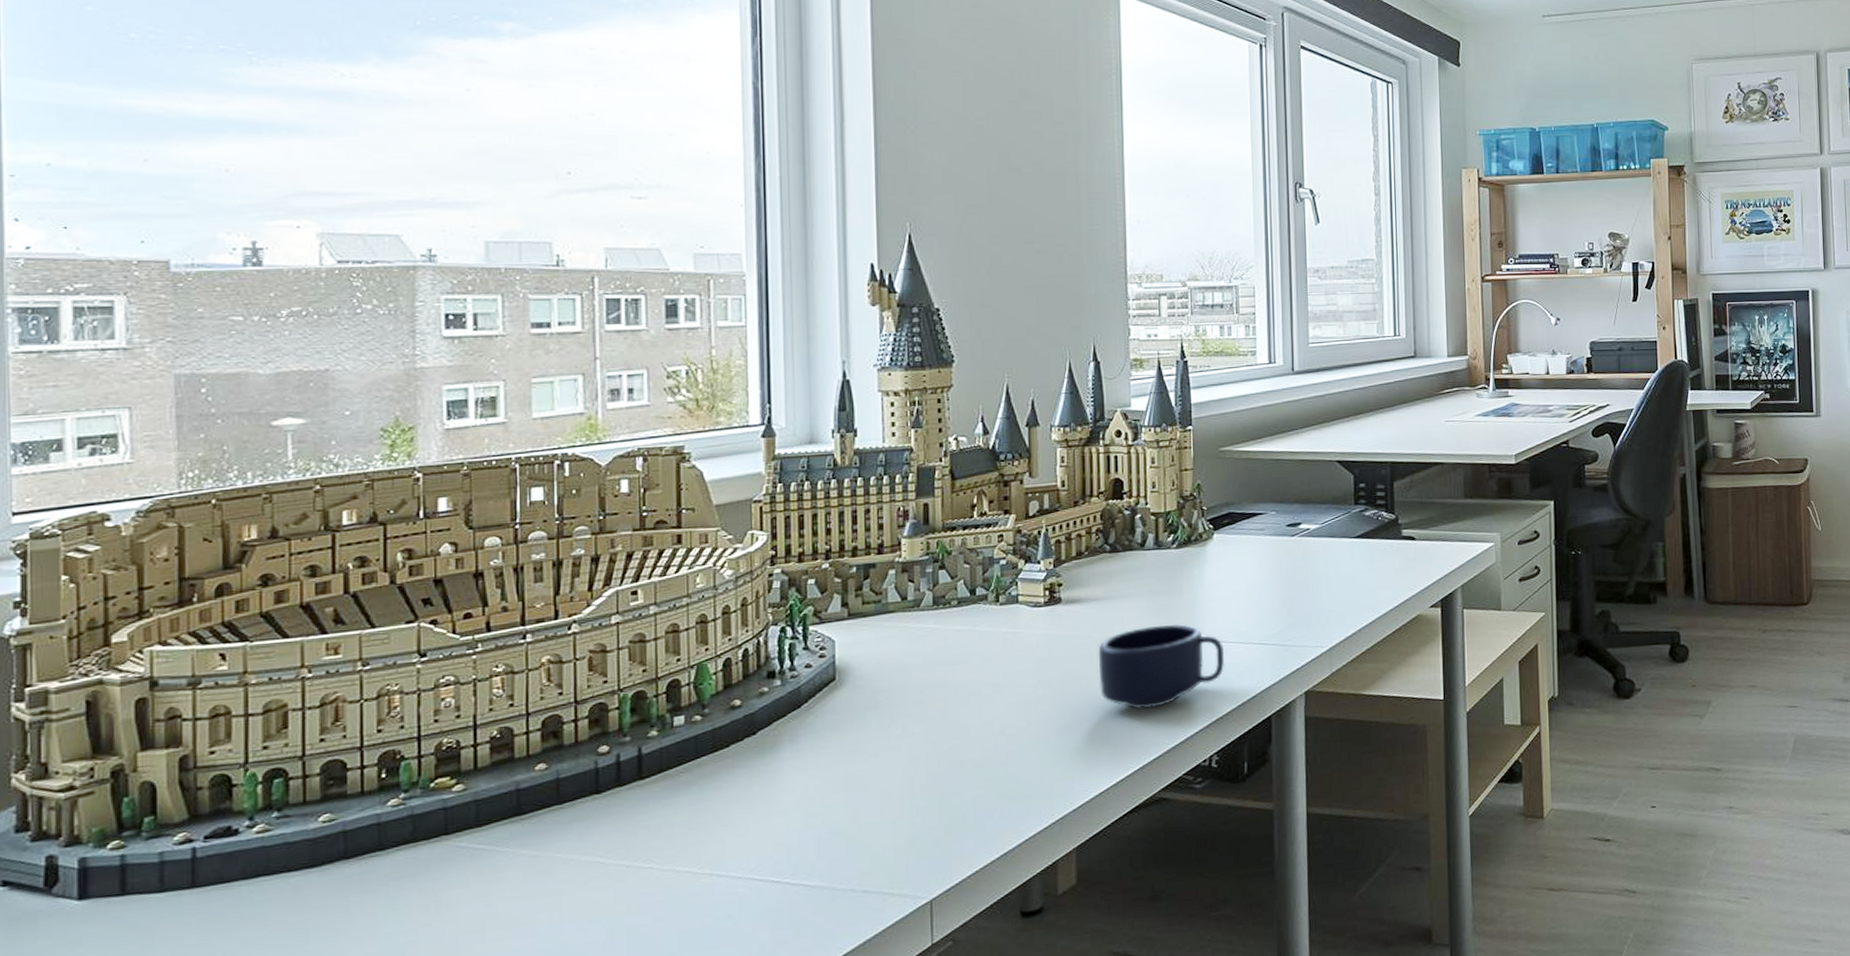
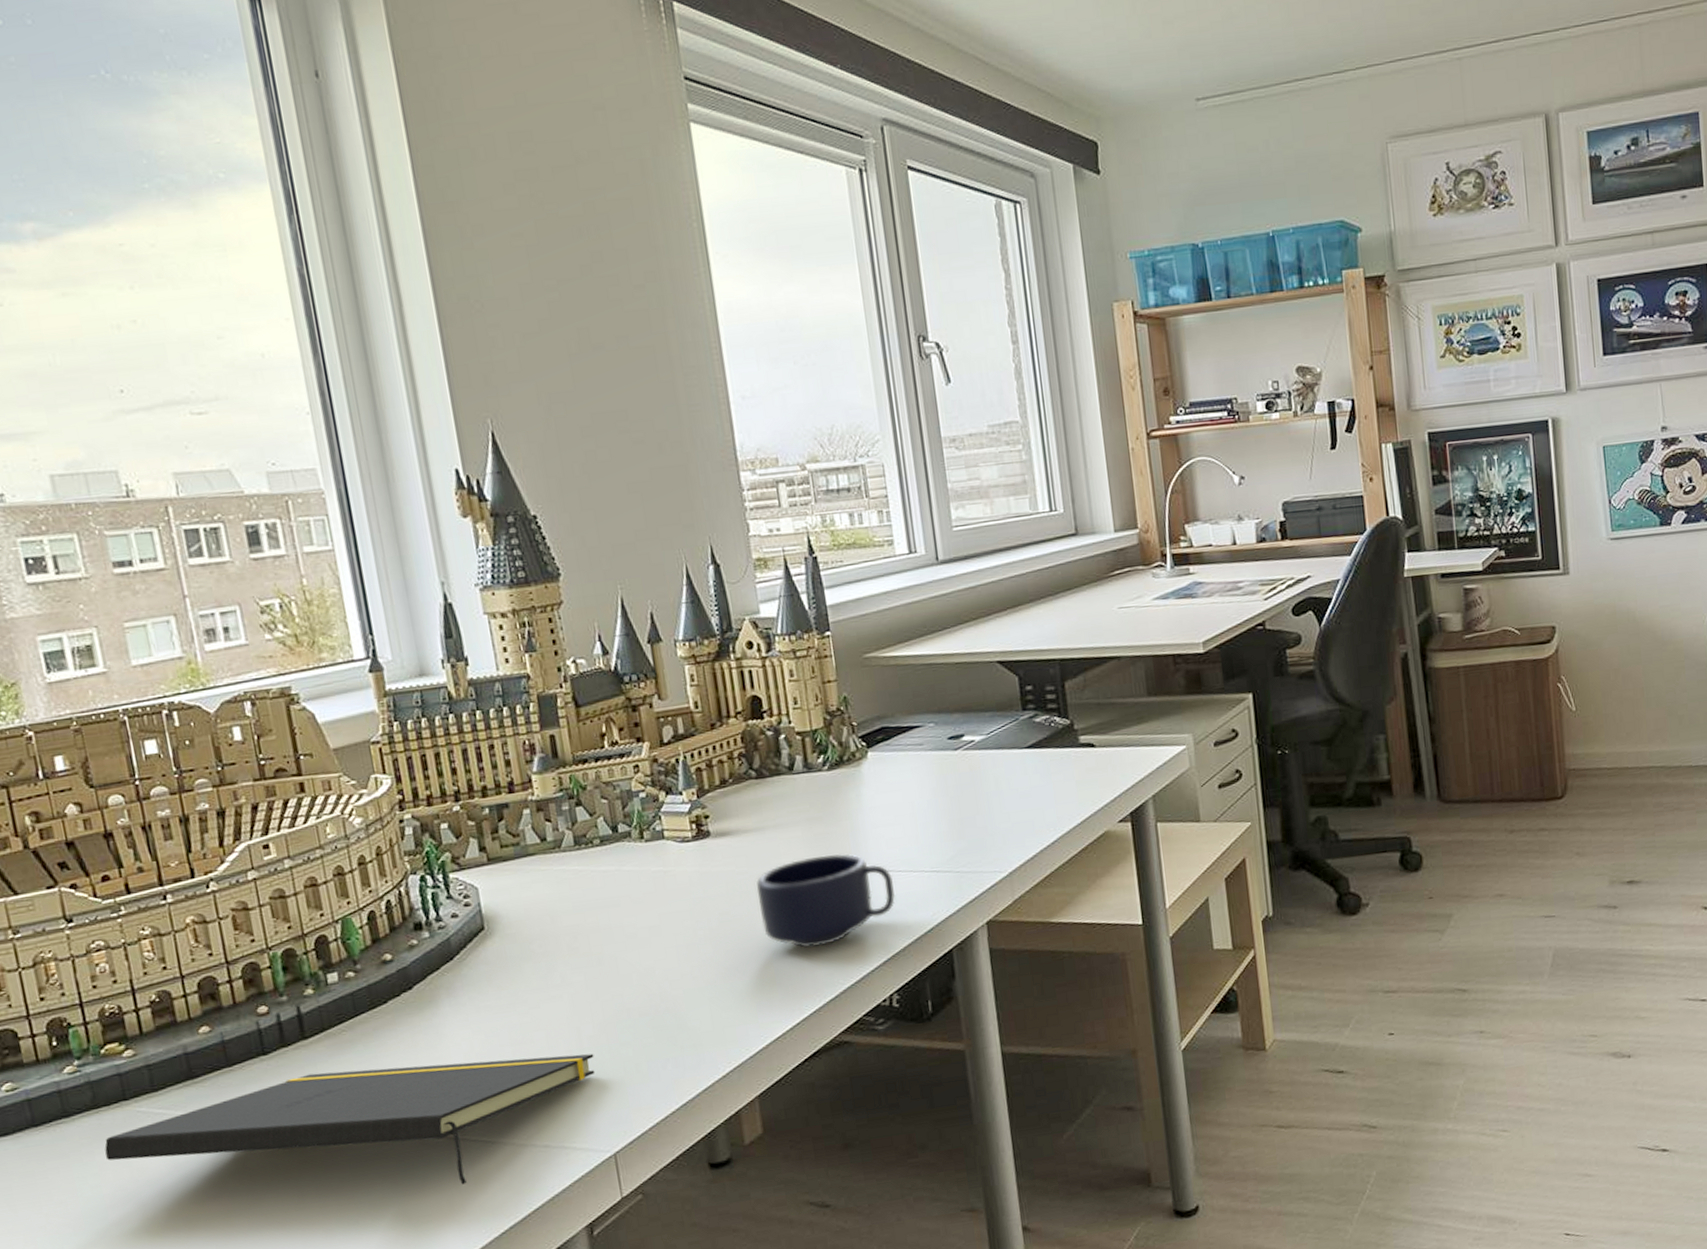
notepad: none [415,802,924,928] -> present [104,1053,596,1185]

